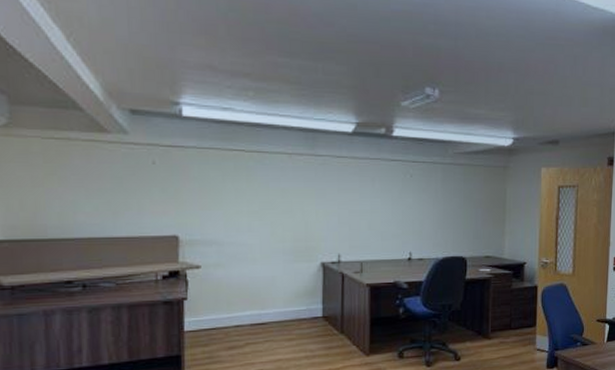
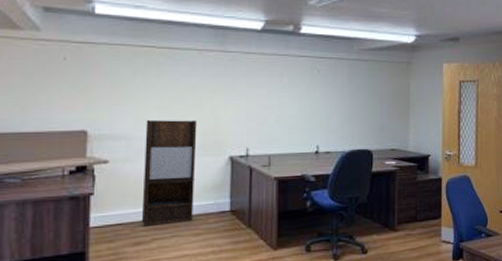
shelving unit: none [234,224,288,331] -> present [141,119,197,226]

